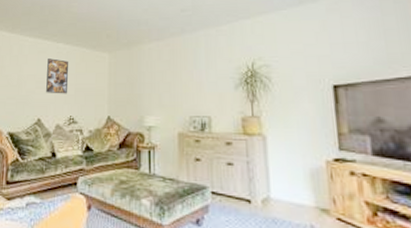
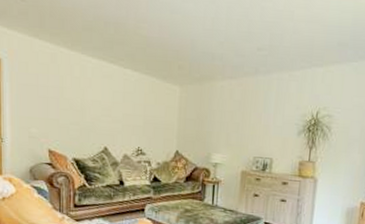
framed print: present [46,58,69,94] -> none [113,85,138,125]

